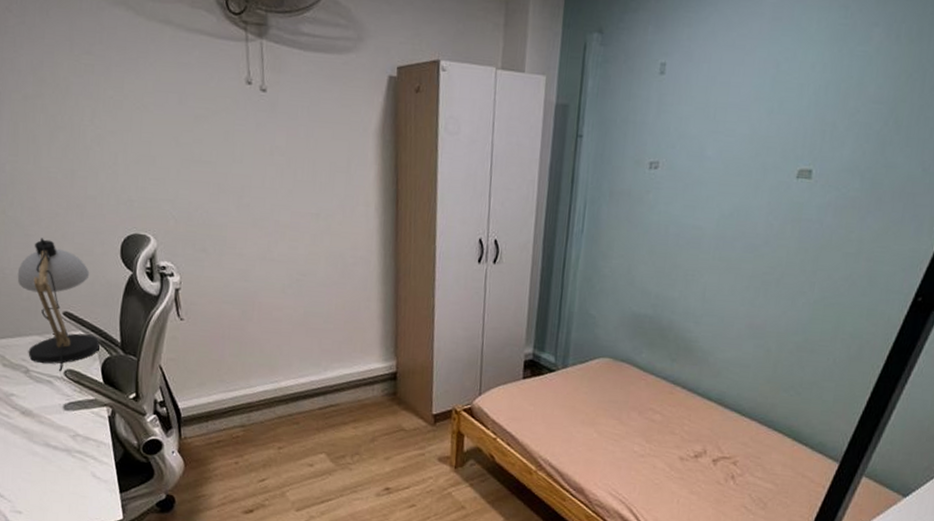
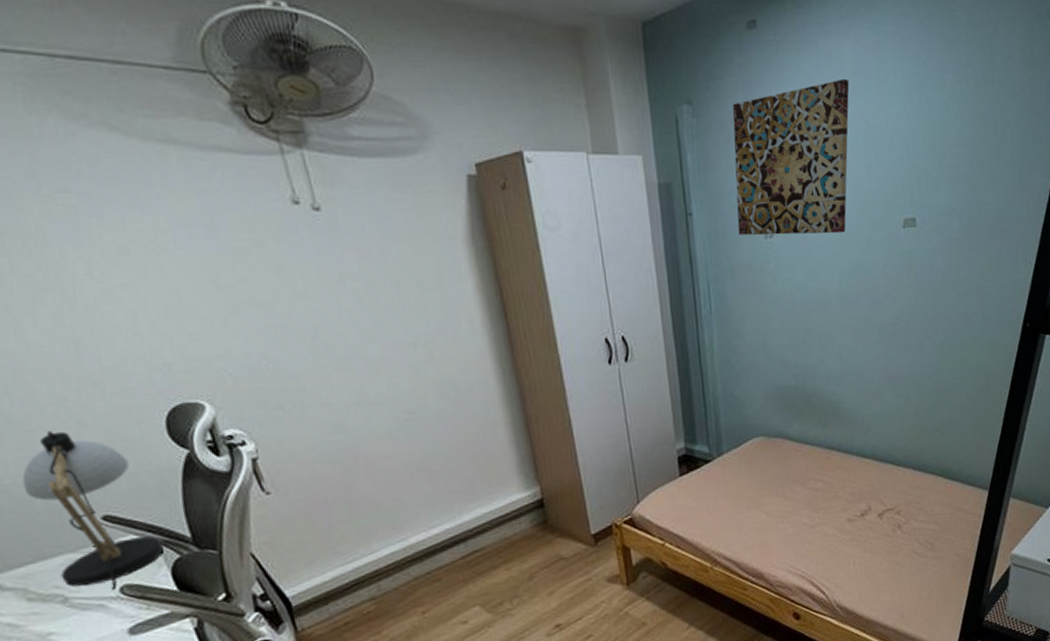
wall art: none [623,22,767,175] -> present [732,78,850,235]

